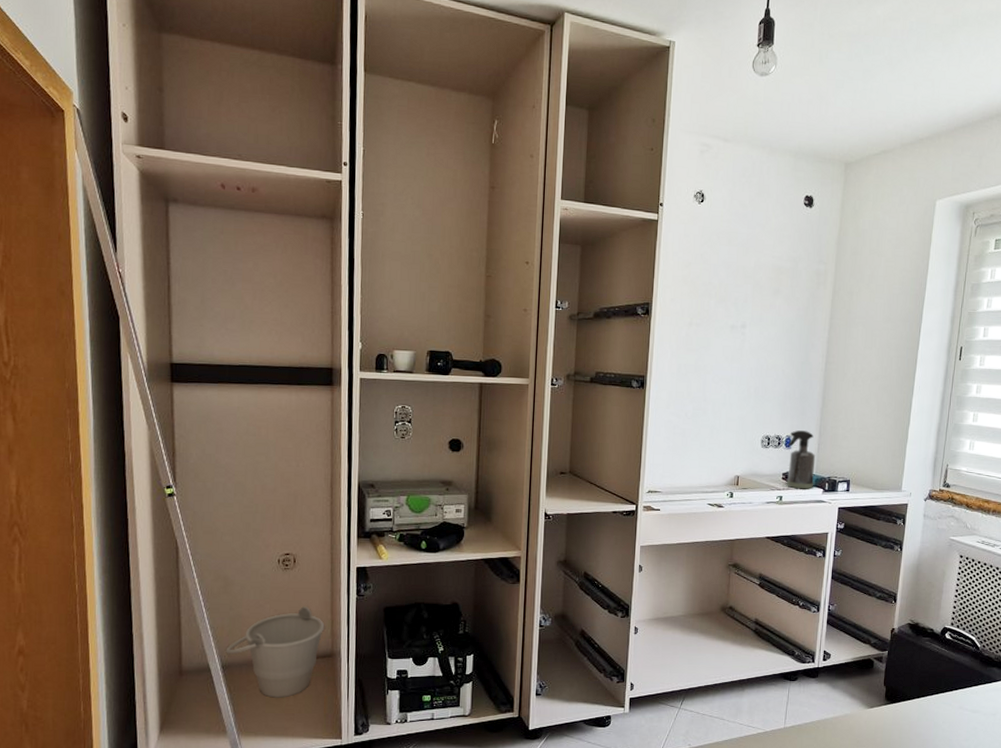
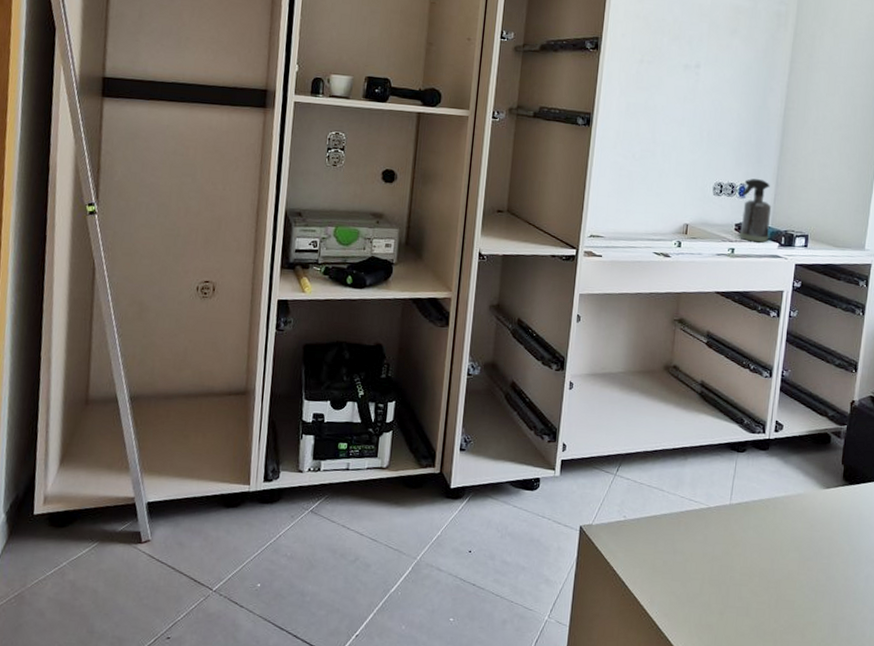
bucket: present [226,606,325,698] -> none [135,338,241,436]

